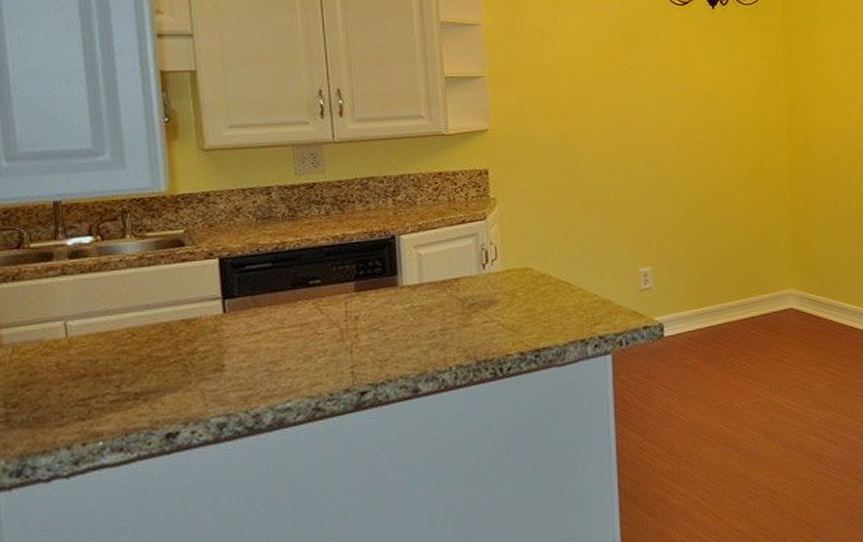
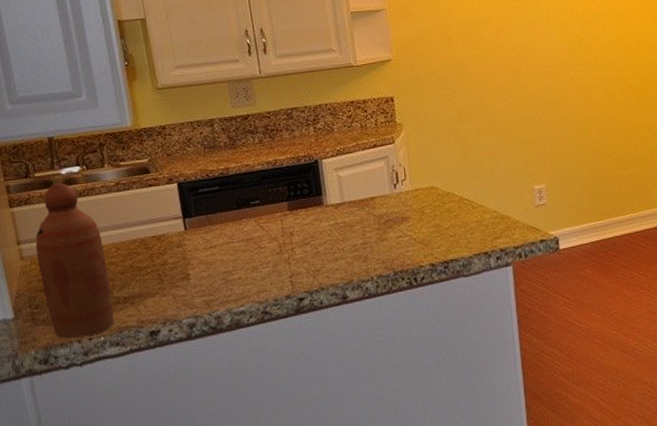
bottle: none [21,256,120,444] -> present [35,183,114,339]

